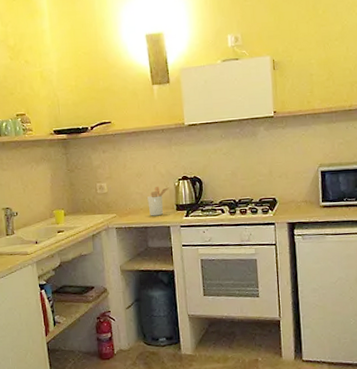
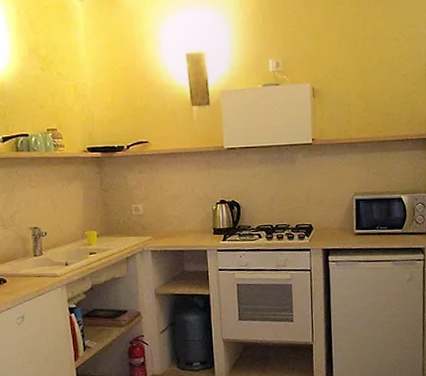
utensil holder: present [147,186,169,216] -> none [184,209,207,240]

